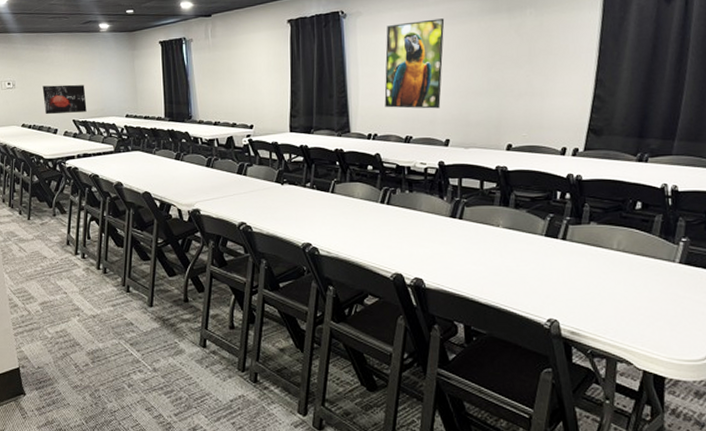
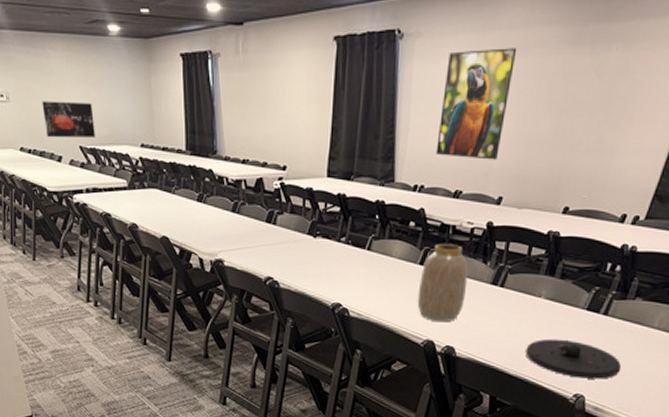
vase: none [382,183,428,254] -> present [417,243,468,321]
plate: none [492,265,590,303] -> present [526,338,622,379]

